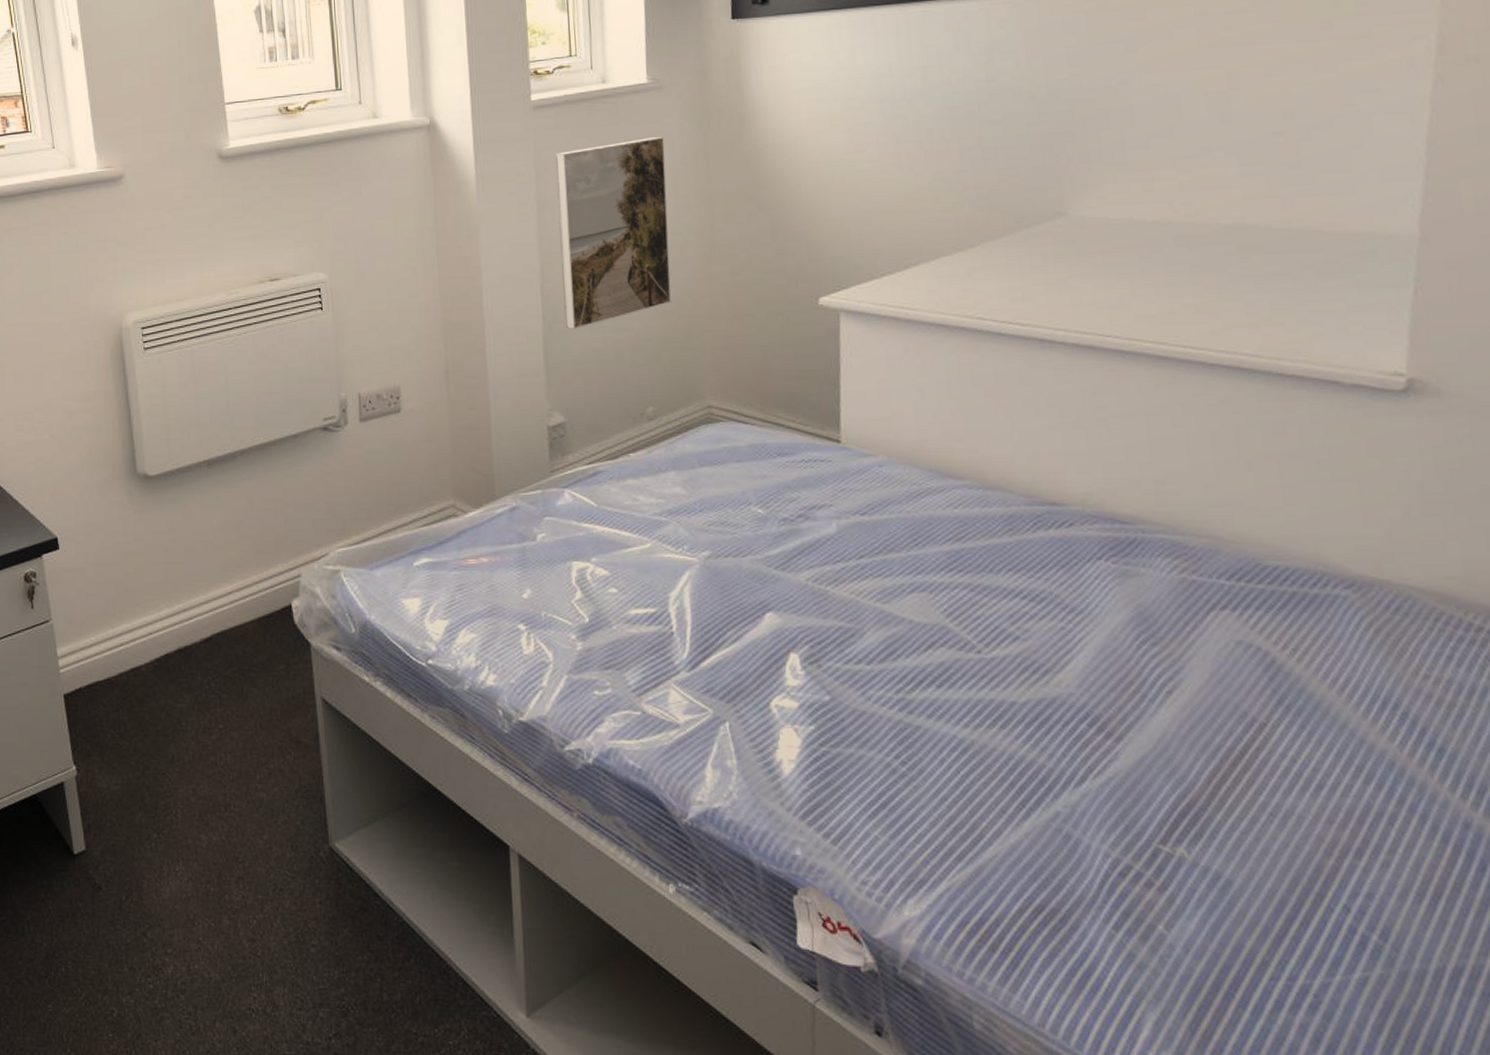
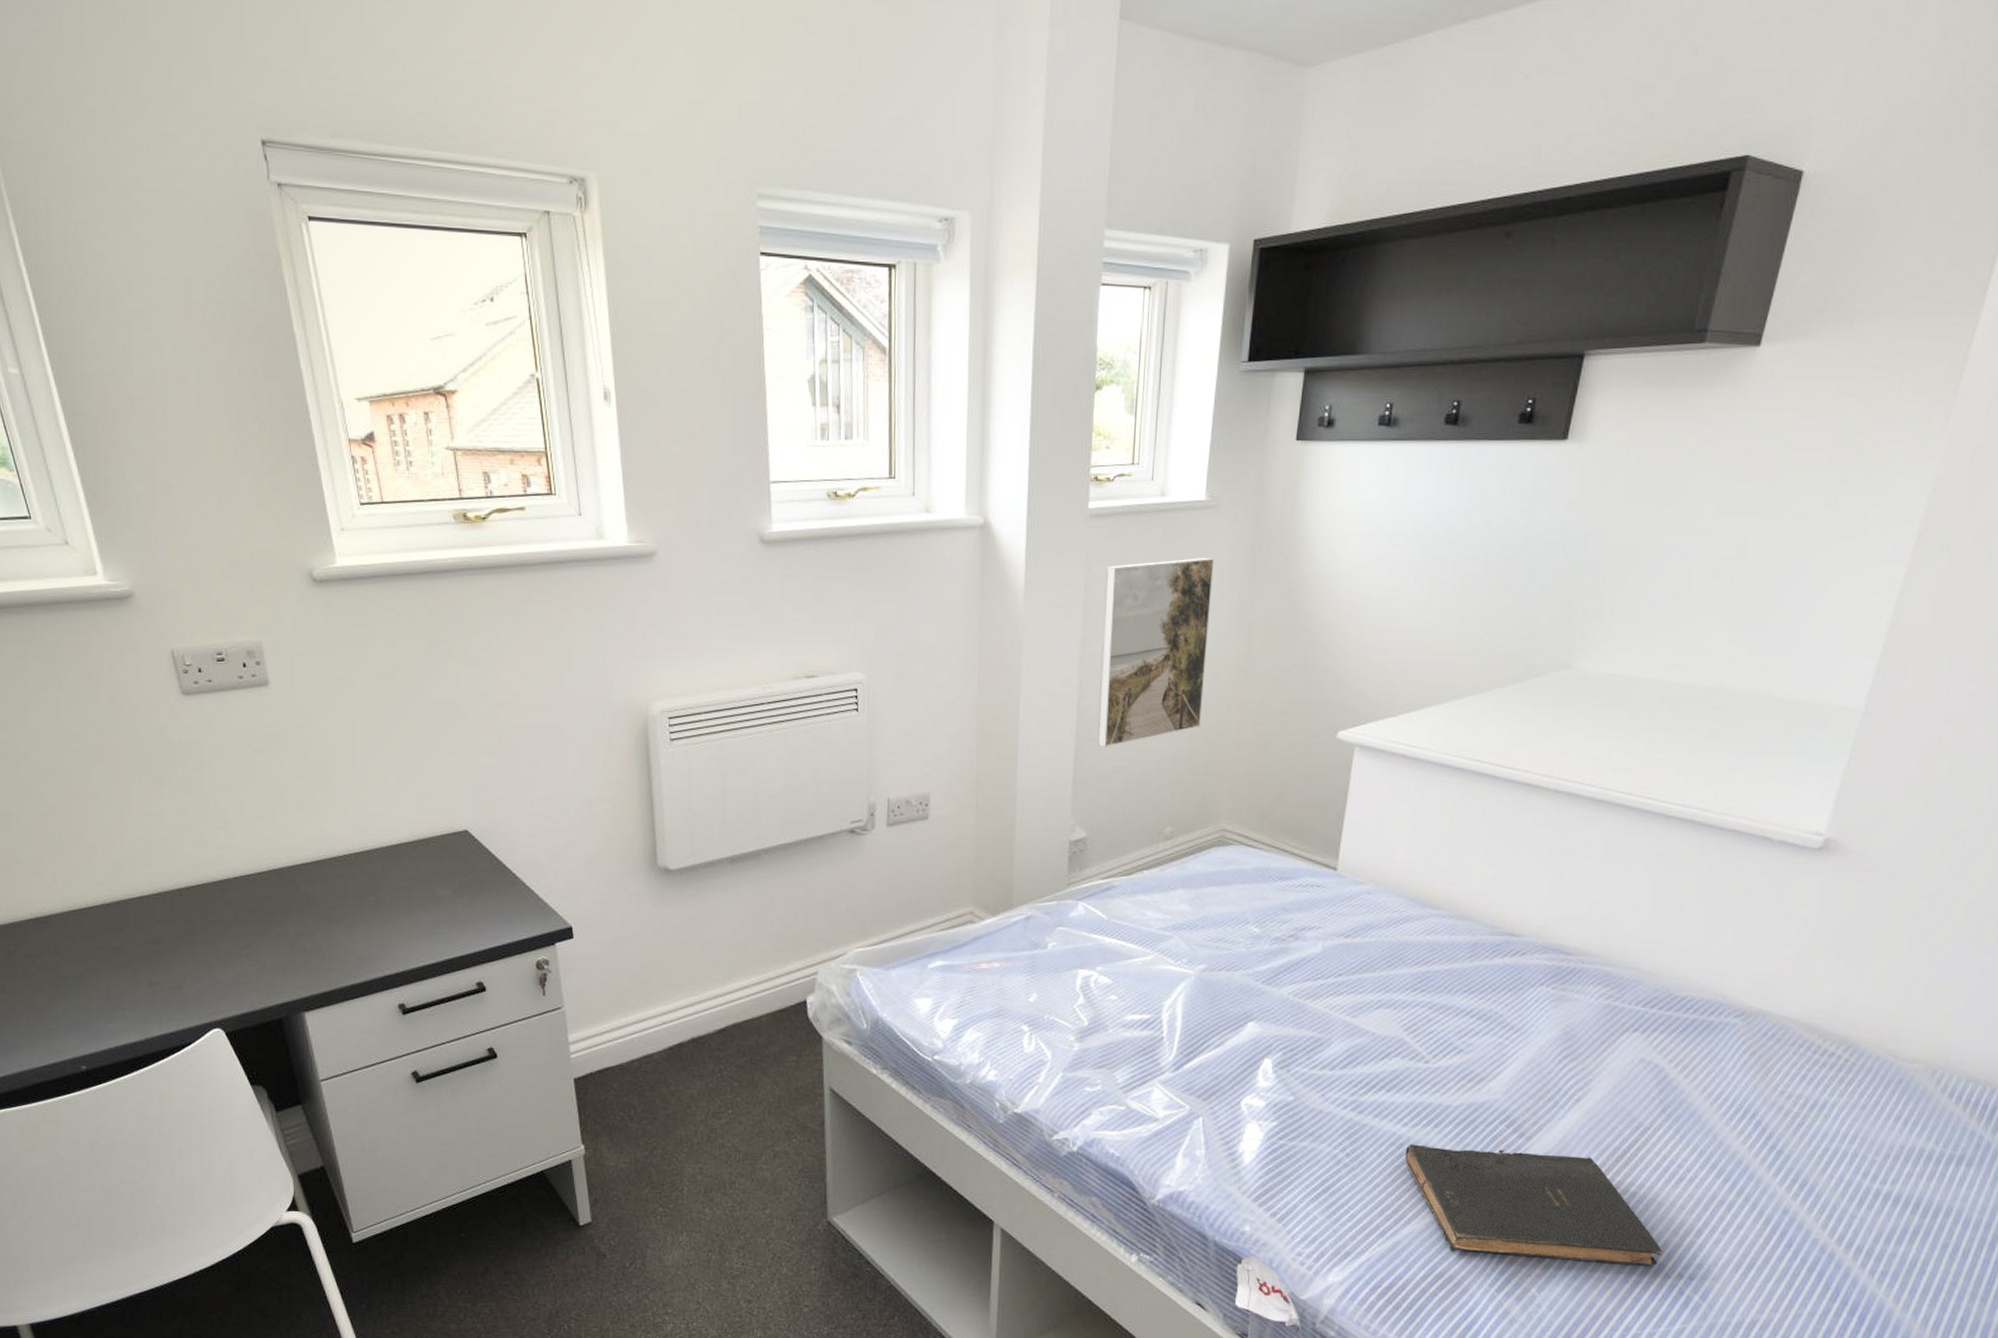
book: none [971,748,1318,896] -> present [1405,1144,1663,1266]

